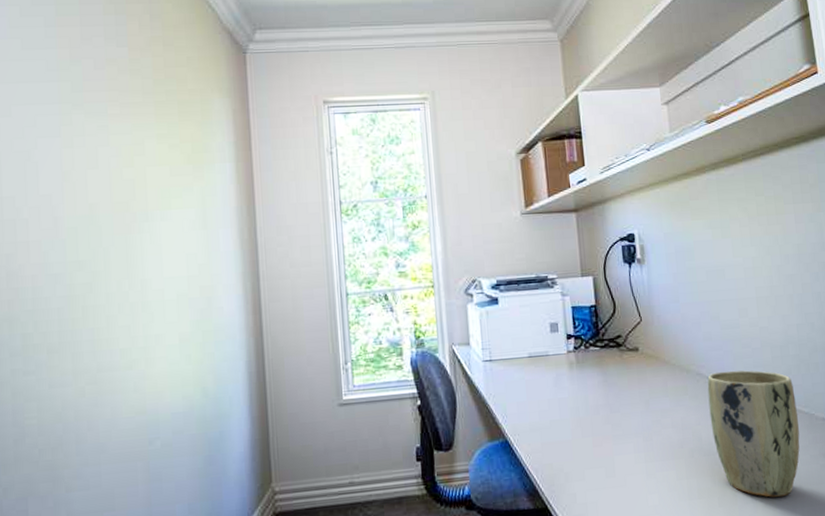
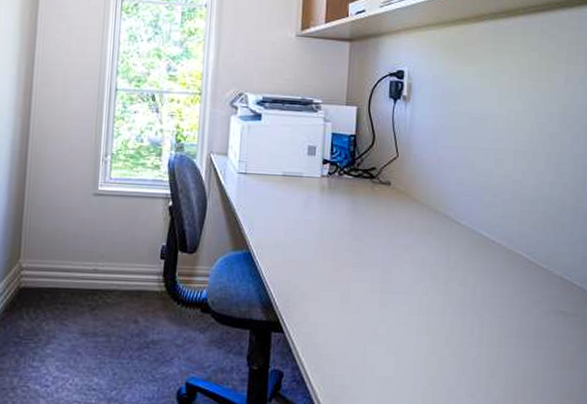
plant pot: present [707,370,800,497] -> none [449,217,537,345]

